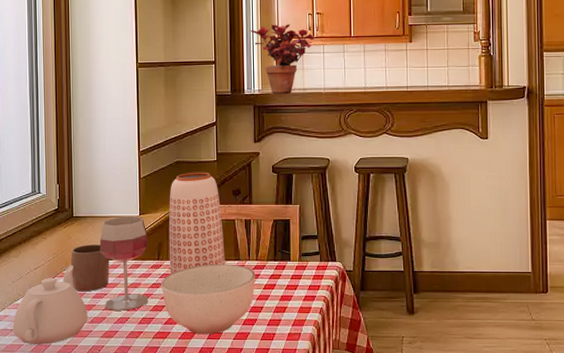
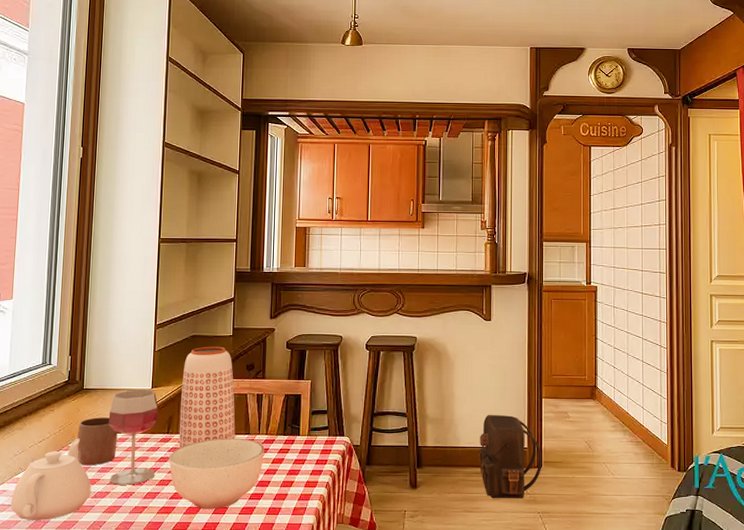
potted plant: present [250,24,314,95] -> none [272,206,333,274]
backpack: none [479,238,548,325] -> present [478,415,542,498]

